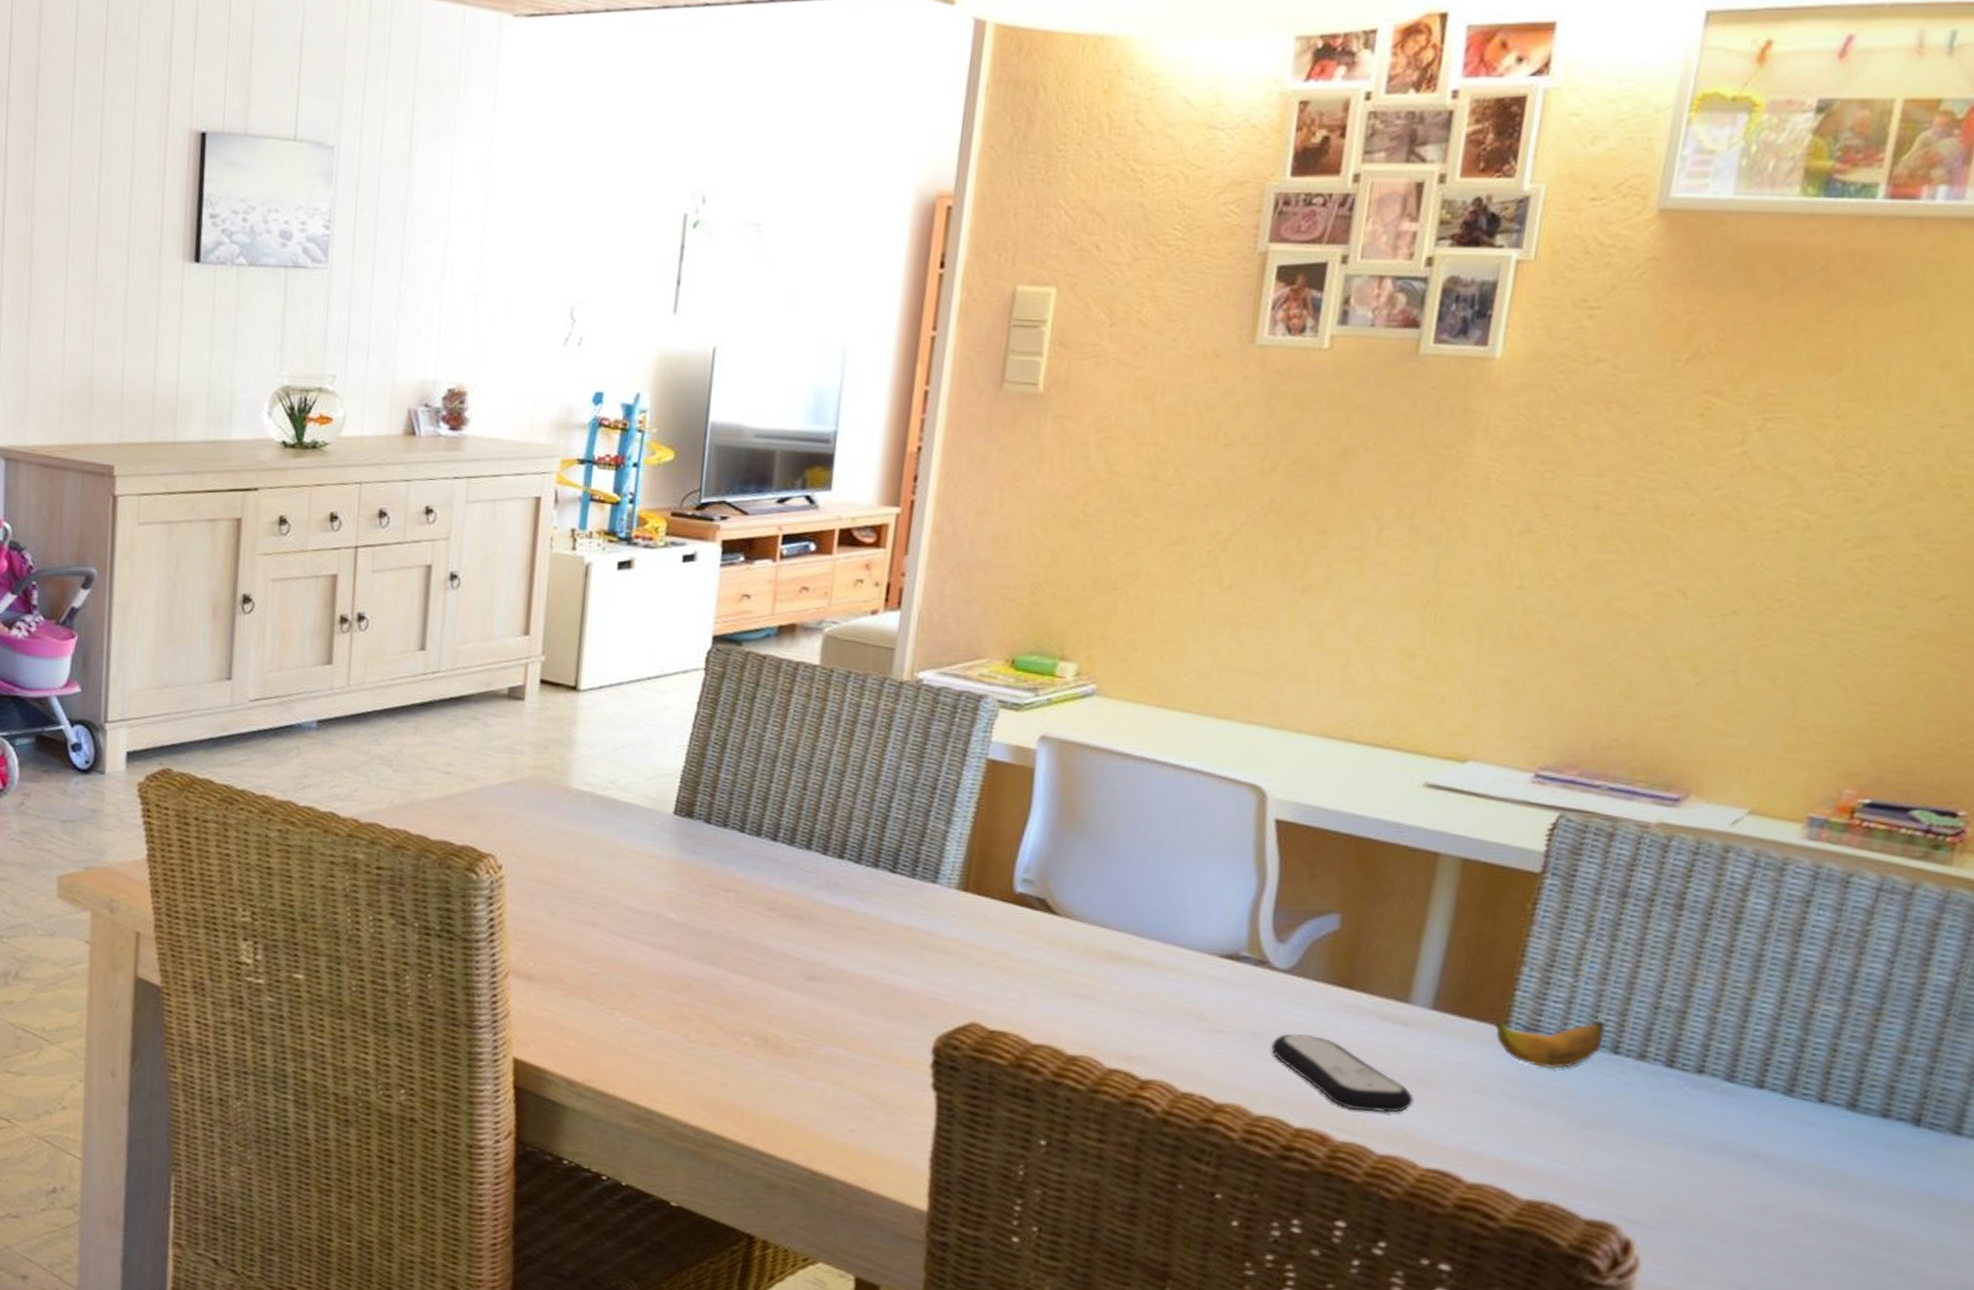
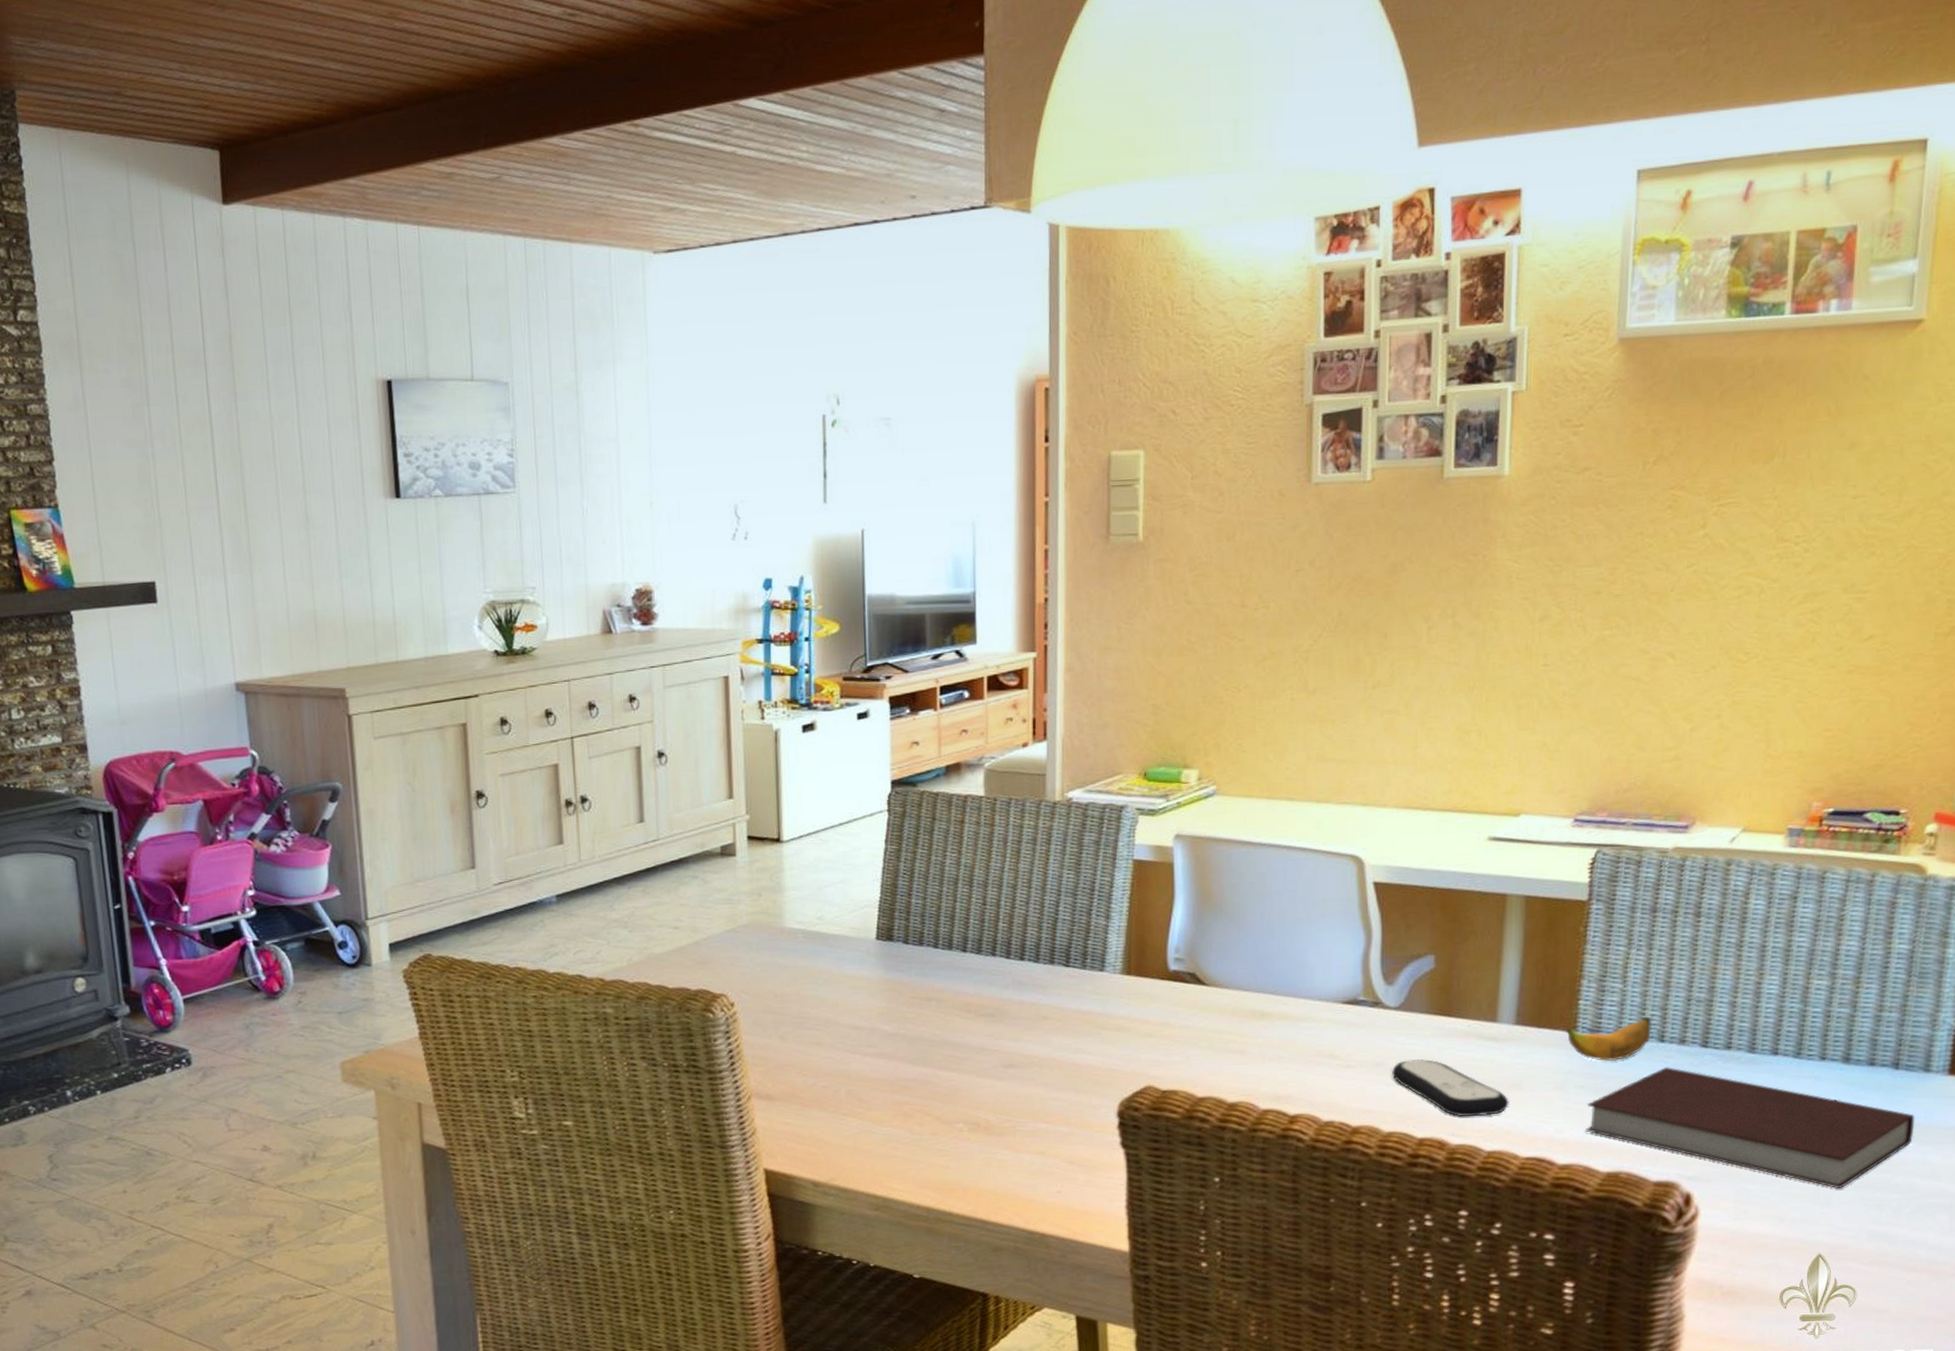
notebook: none [1505,1084,1935,1262] -> present [1585,1067,1915,1189]

